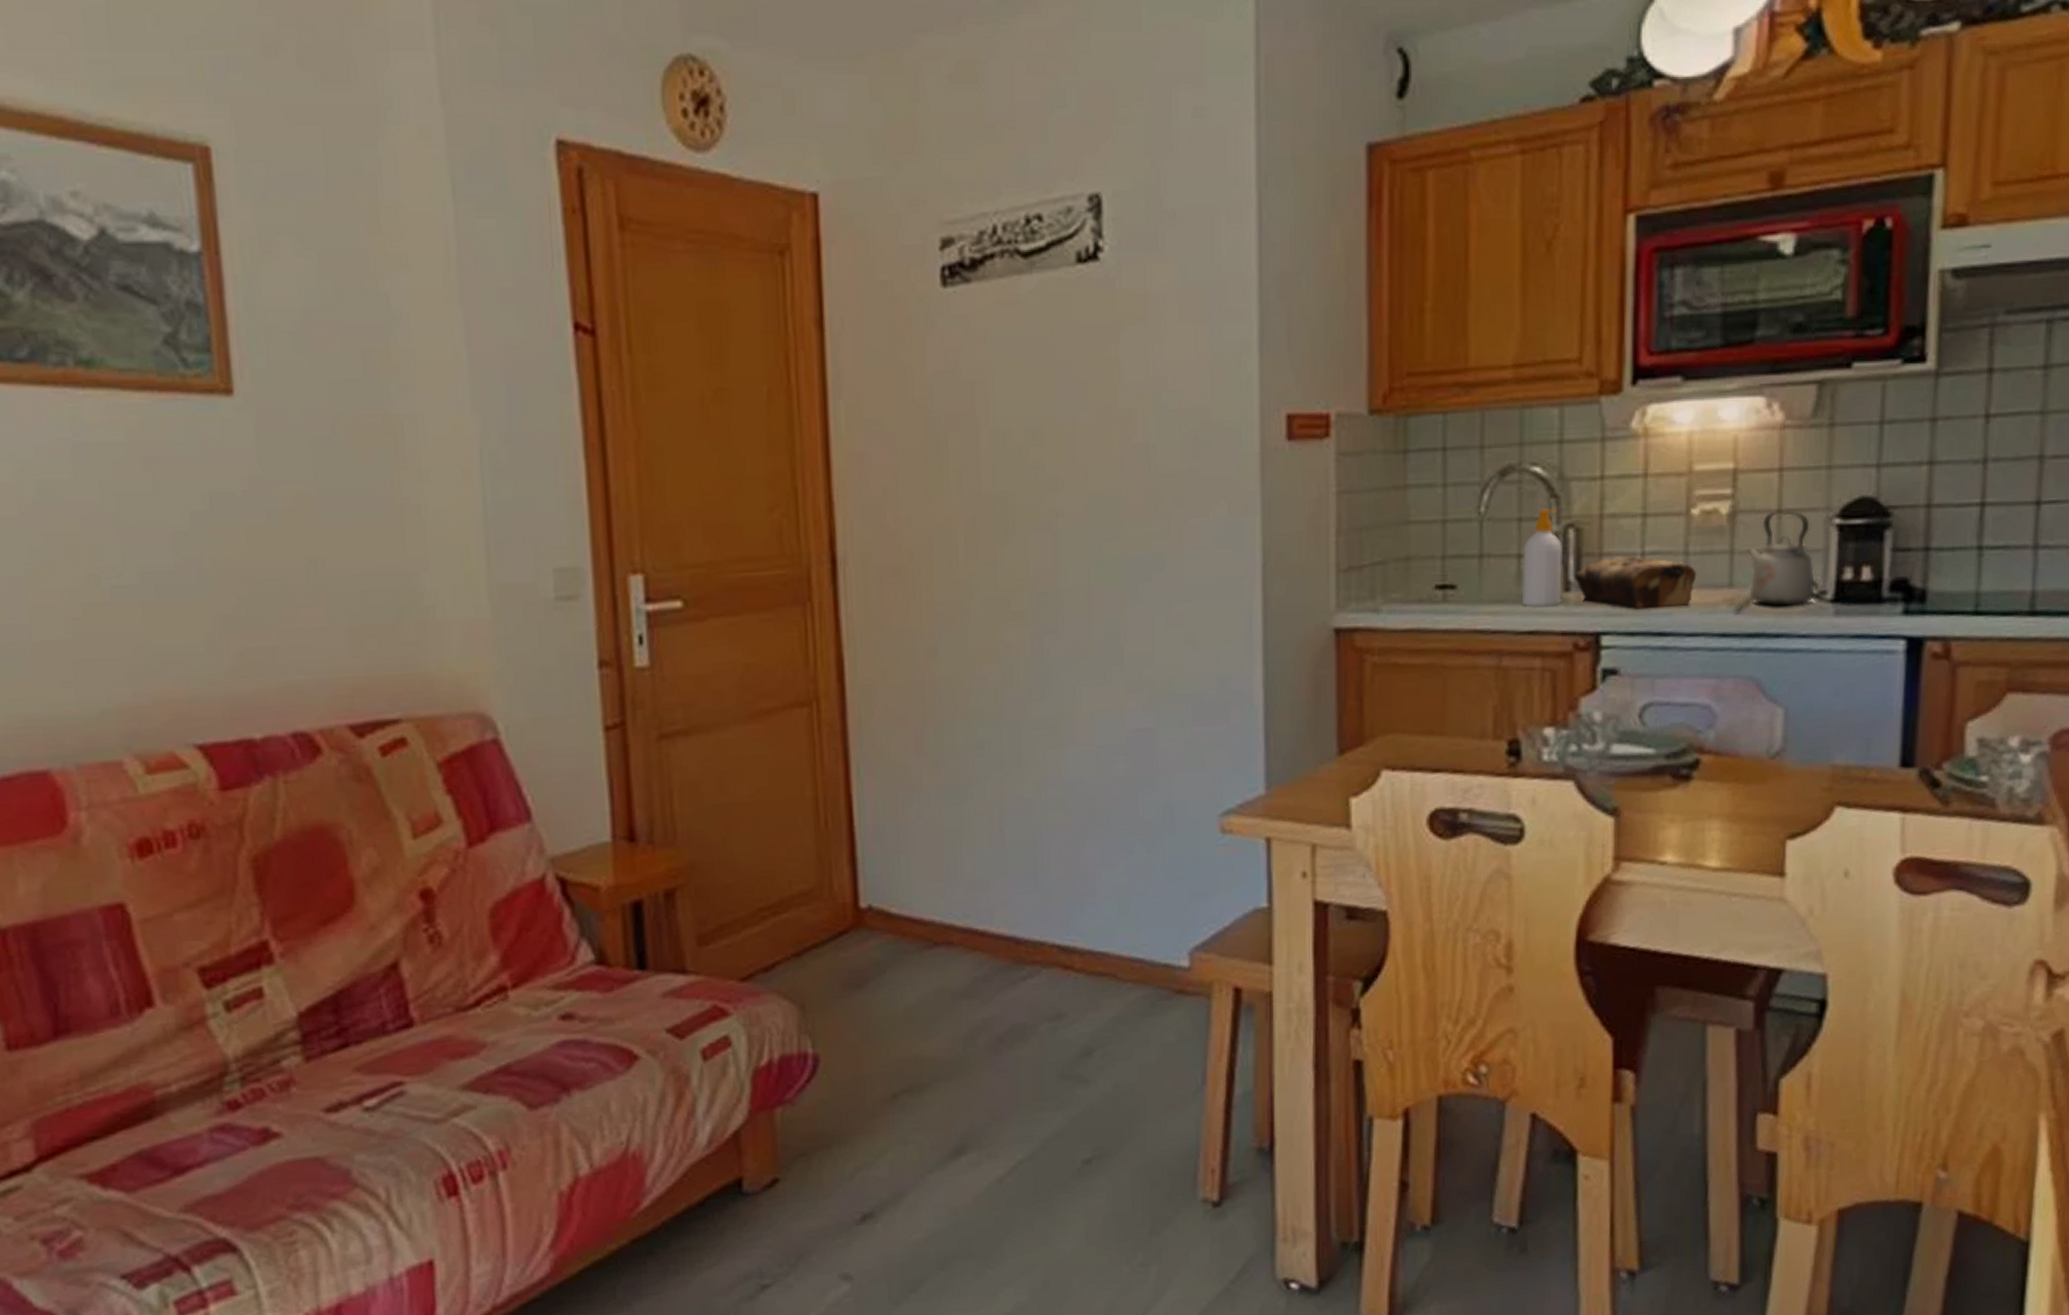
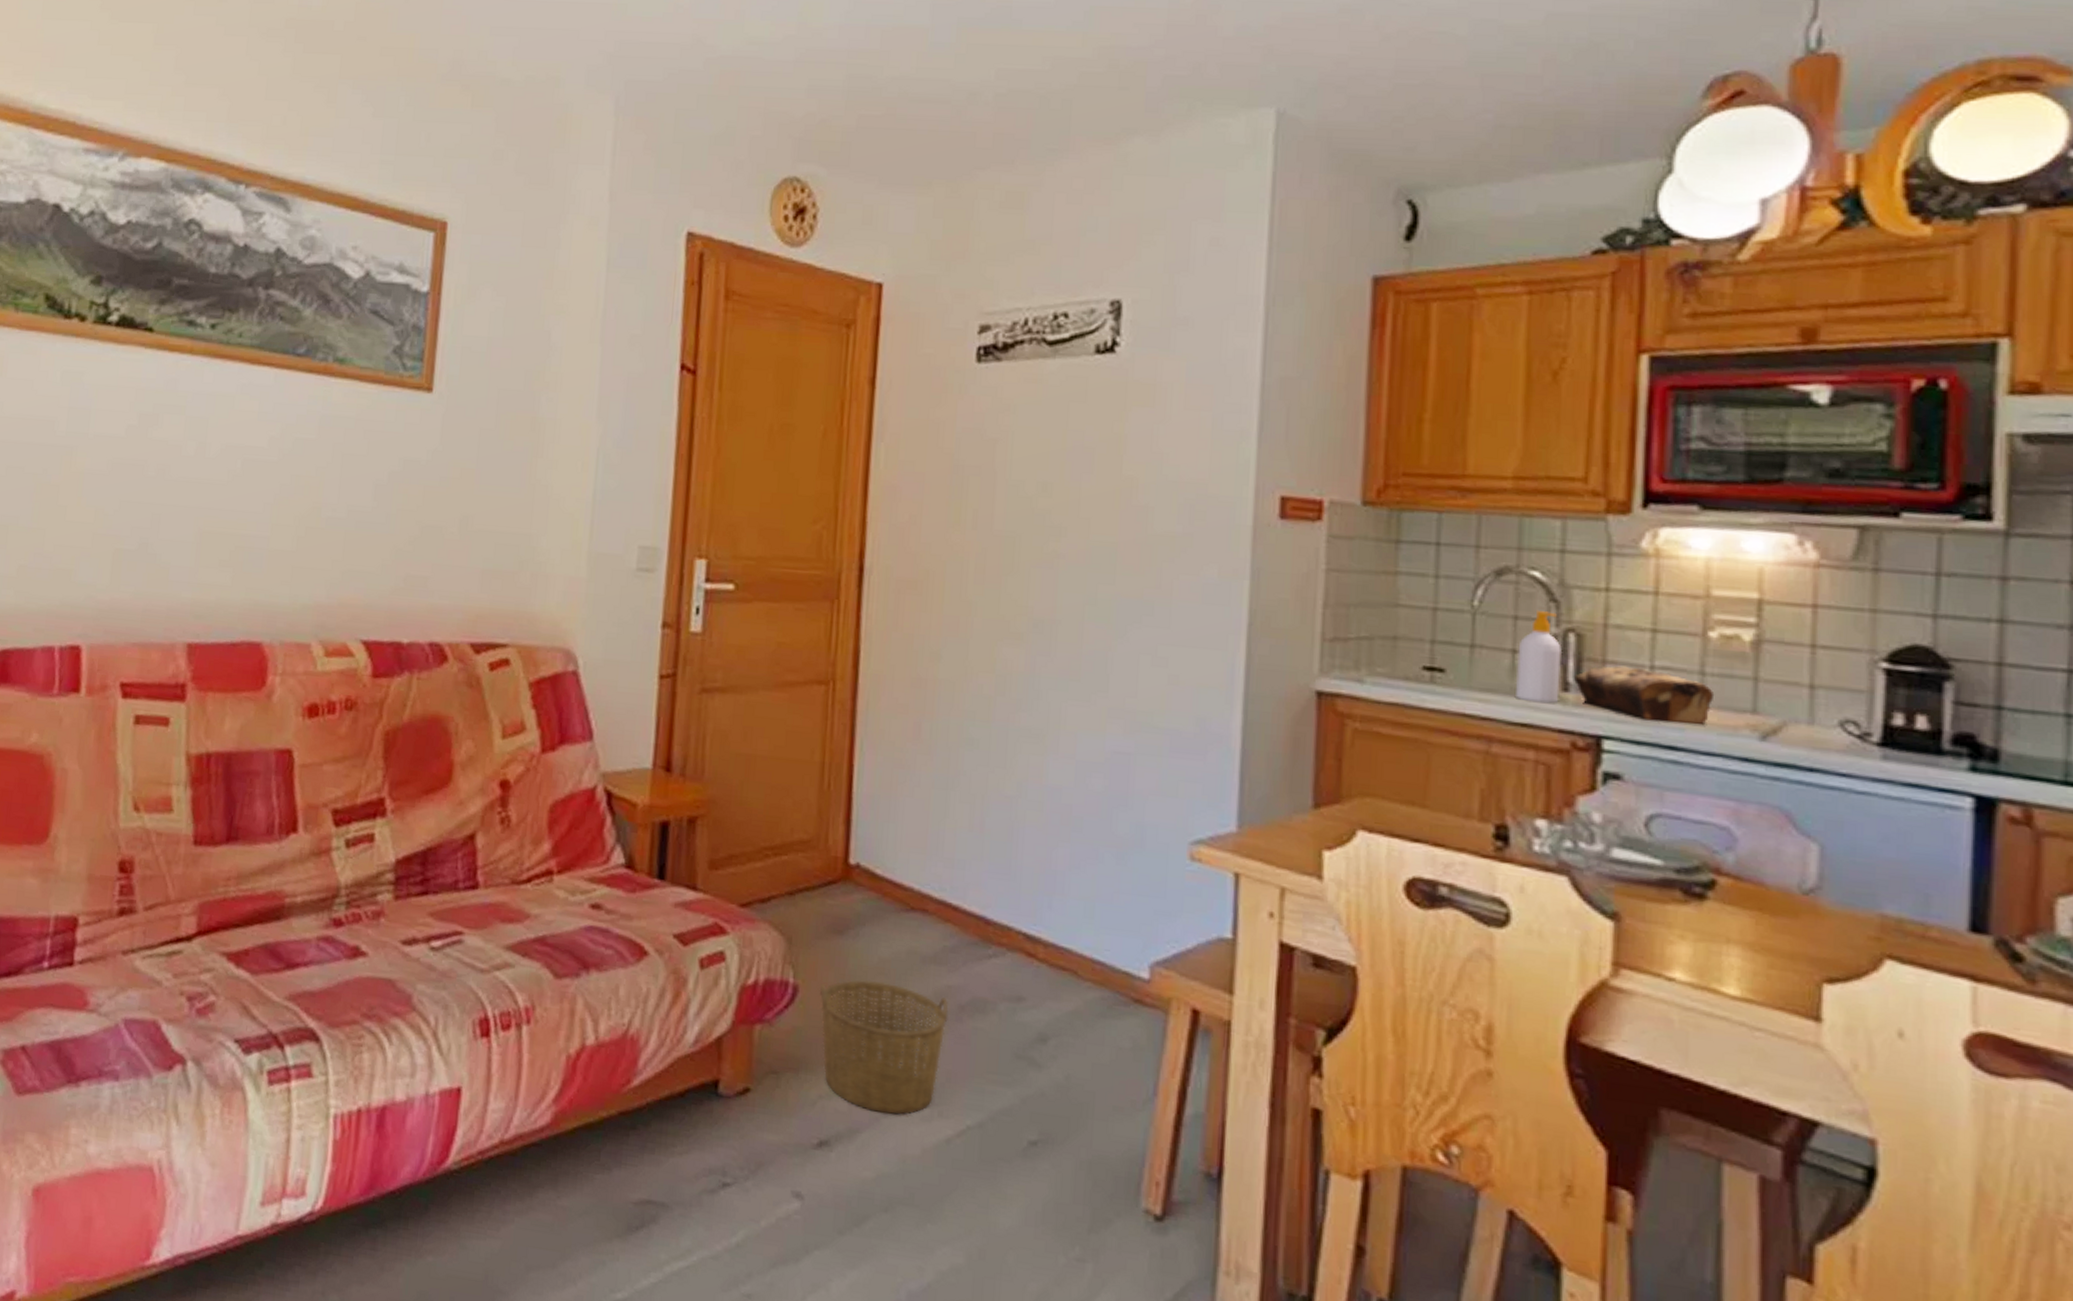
basket: none [843,1029,987,1170] -> present [819,980,949,1114]
kettle: present [1748,510,1815,607] -> none [1775,645,1857,743]

